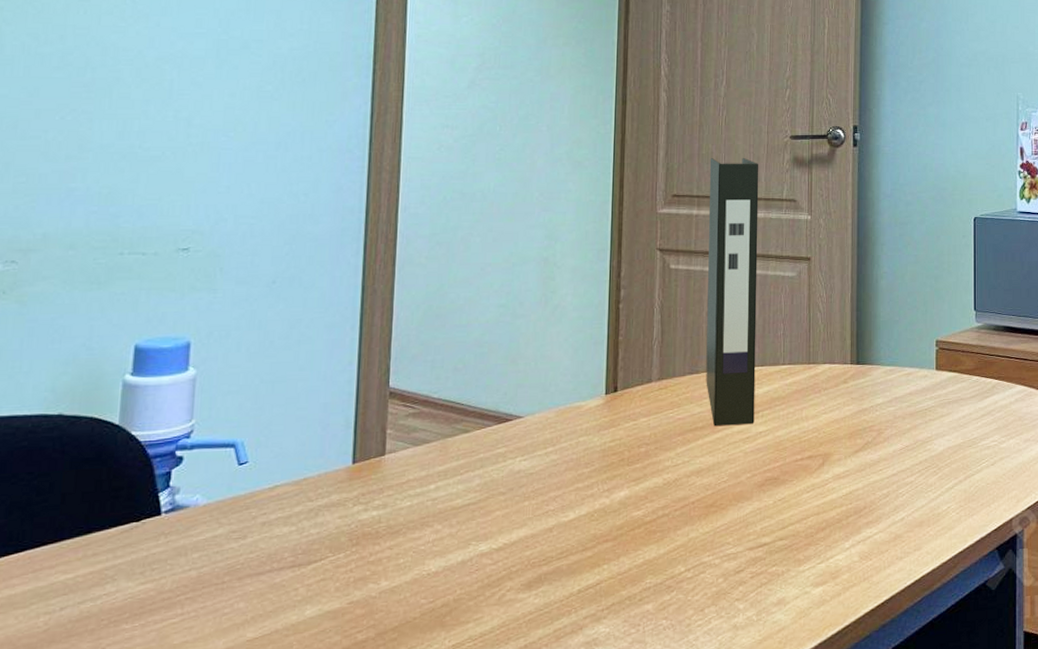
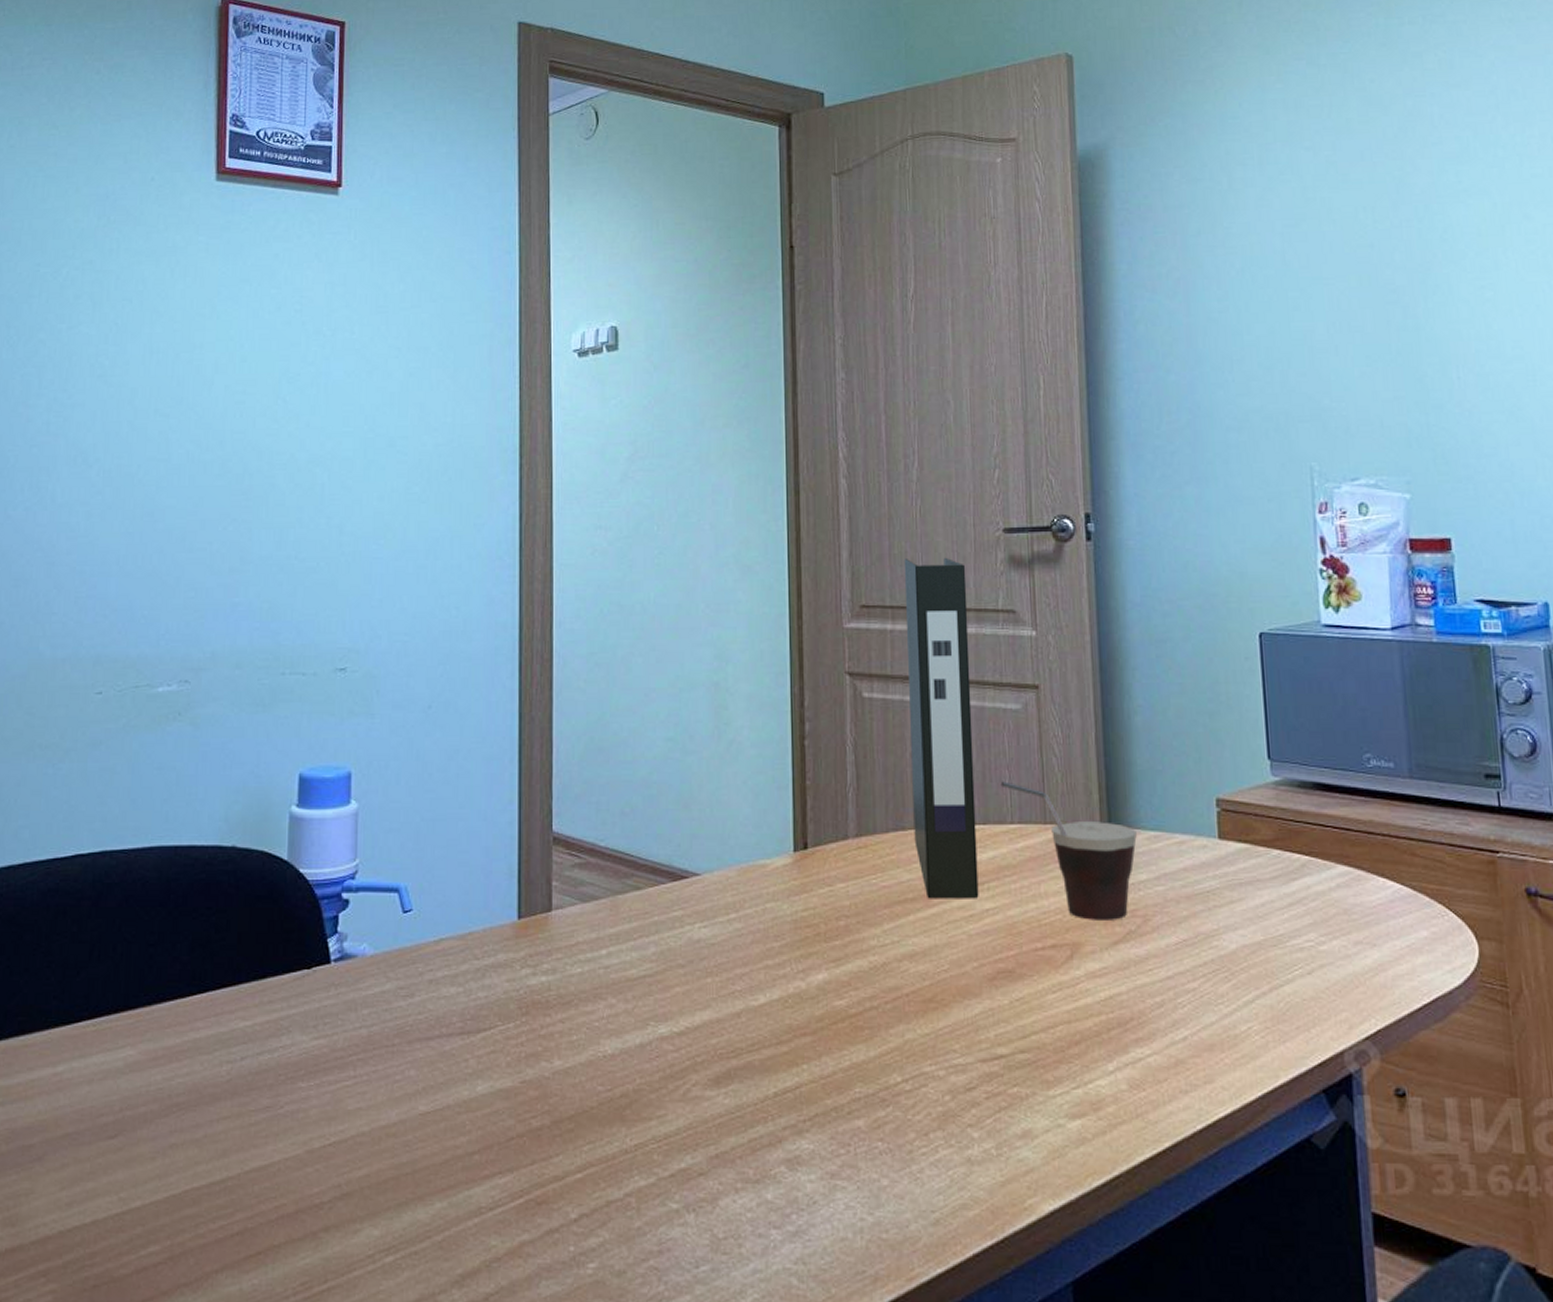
cup: none [776,332,877,436] -> present [1000,781,1137,920]

